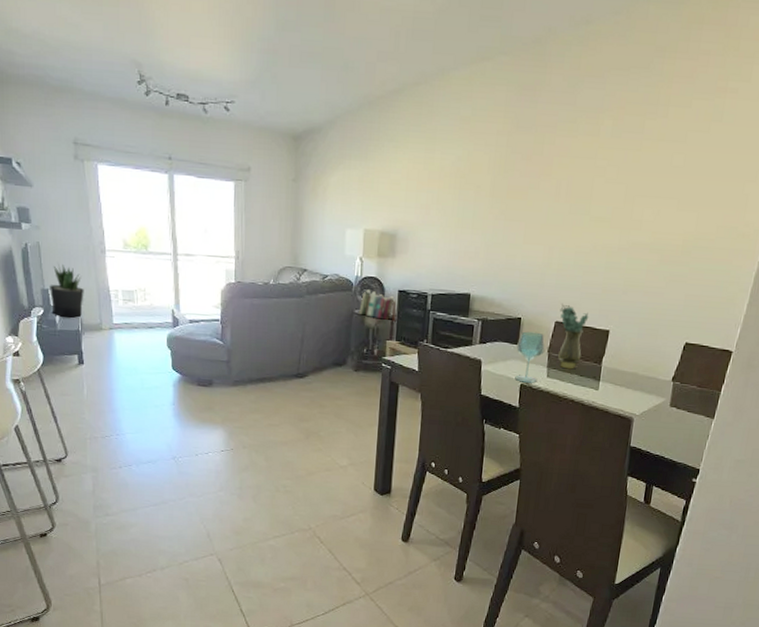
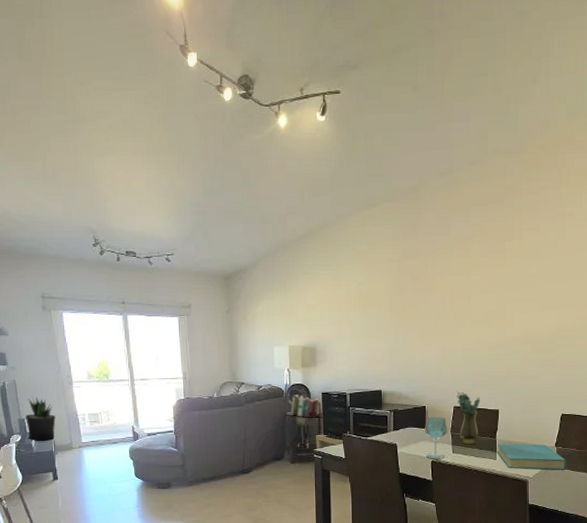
book: none [600,372,684,410] -> present [497,444,568,470]

